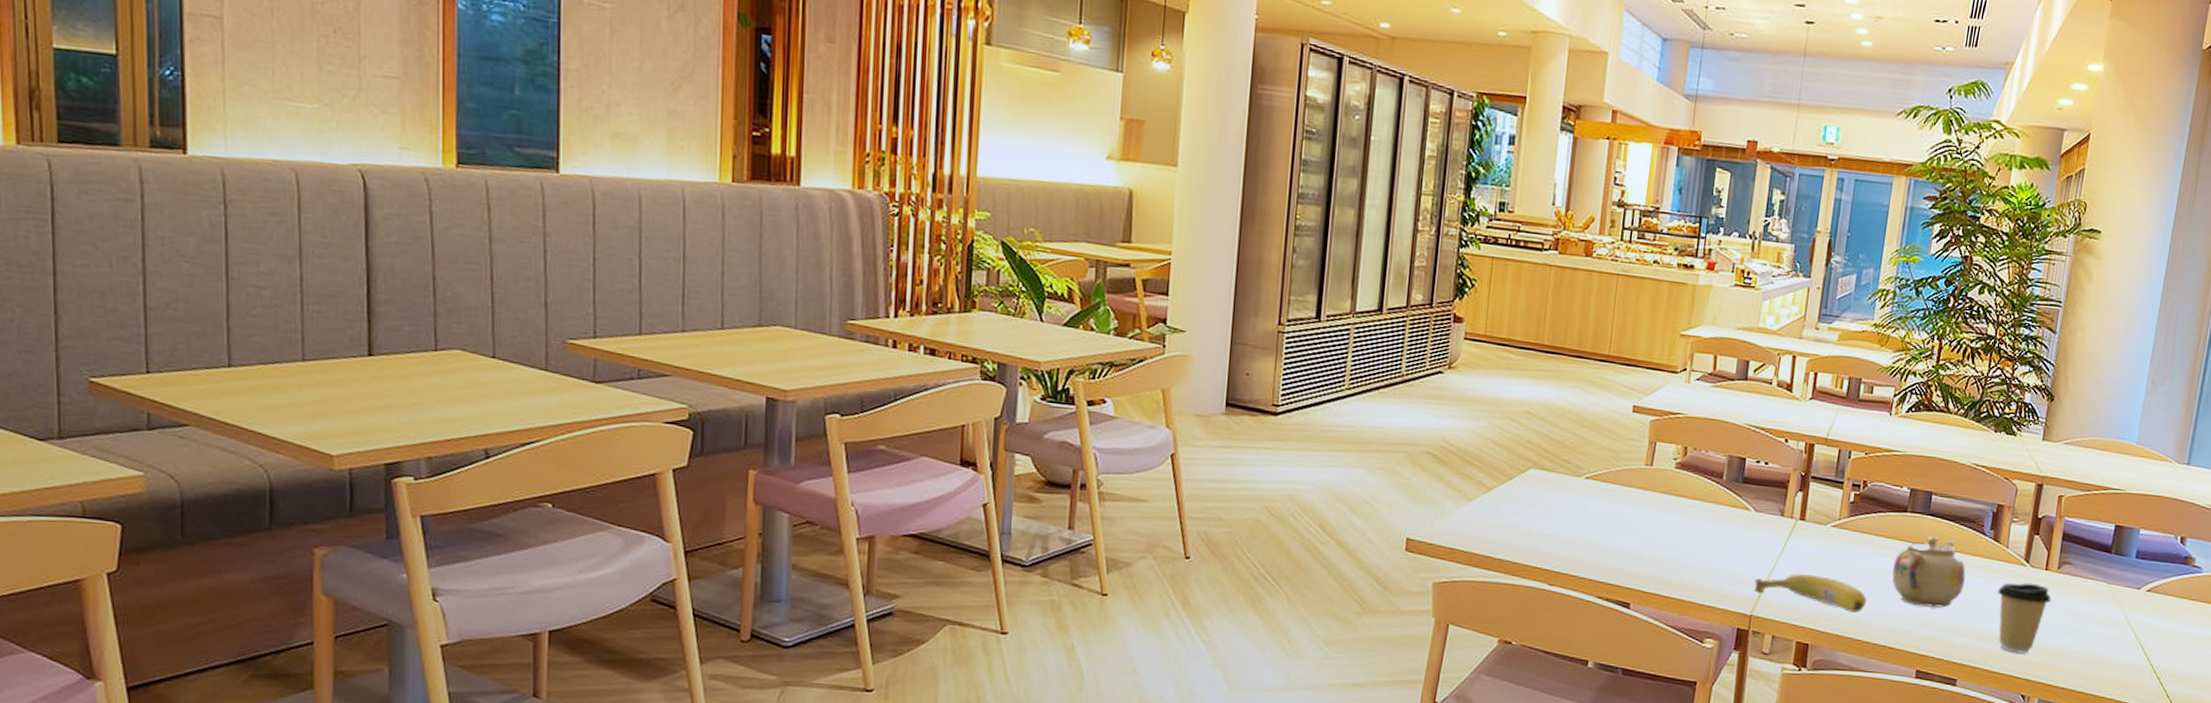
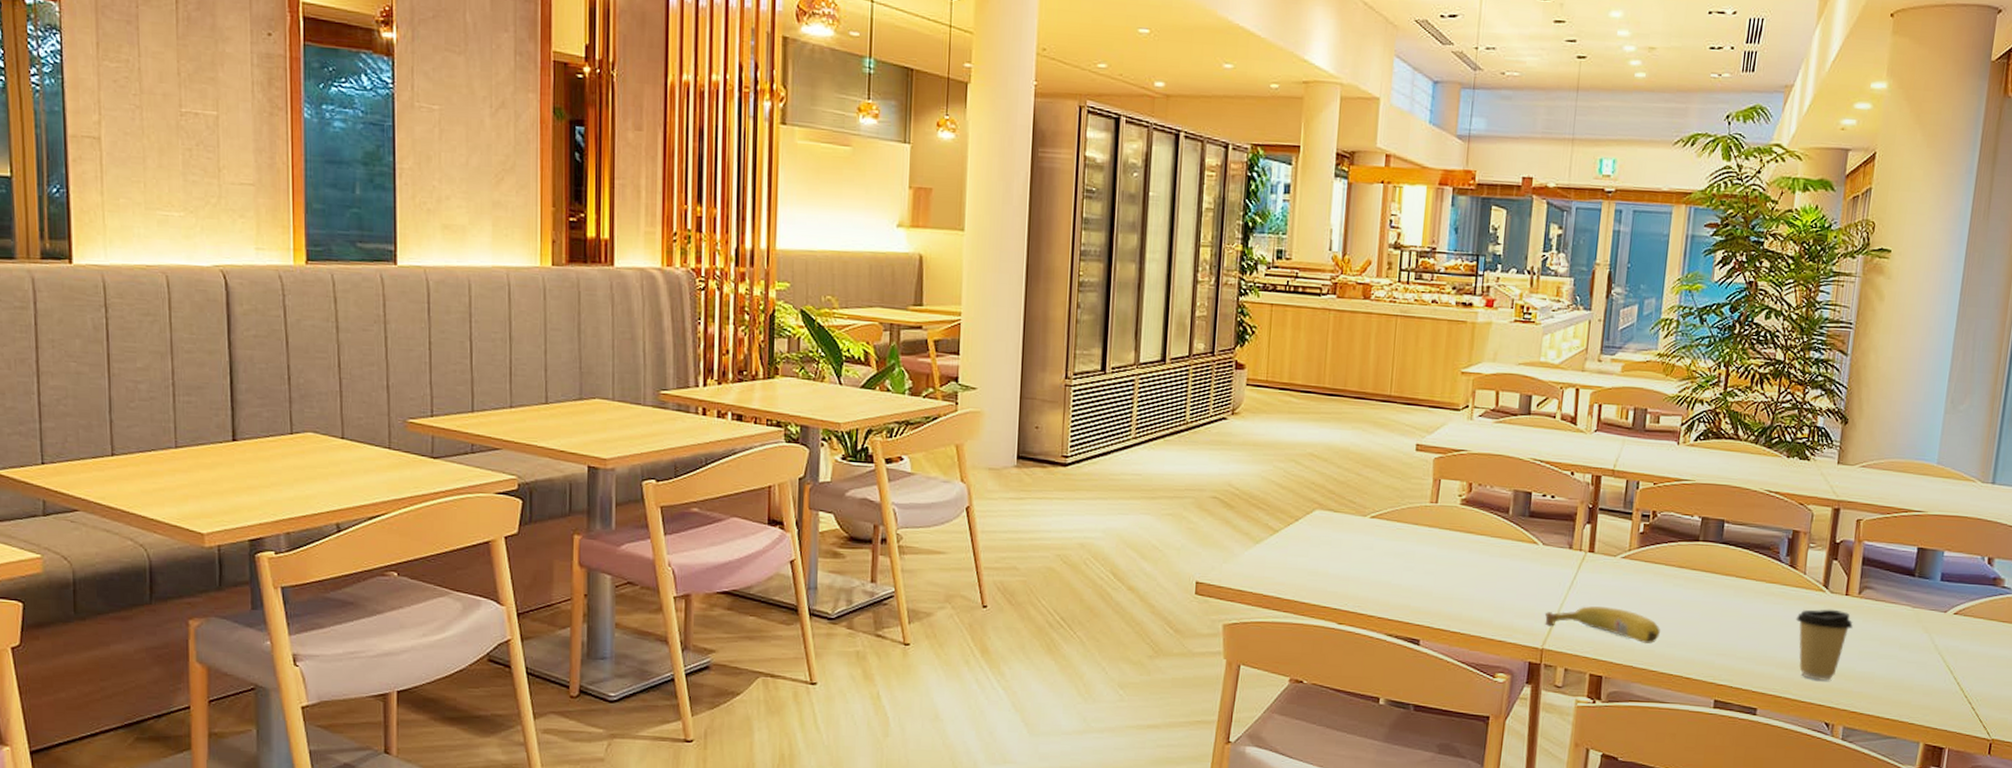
teapot: present [1891,537,1966,608] -> none [1685,565,1762,637]

